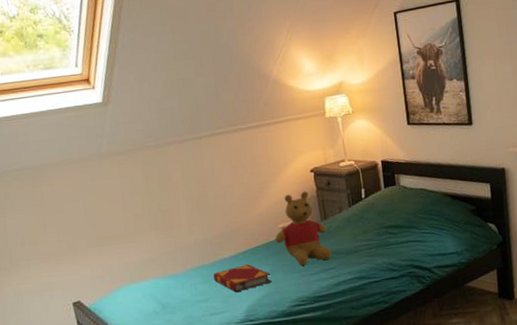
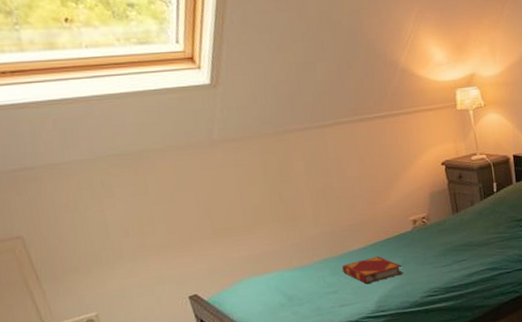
teddy bear: present [275,191,332,266] -> none [405,184,464,258]

